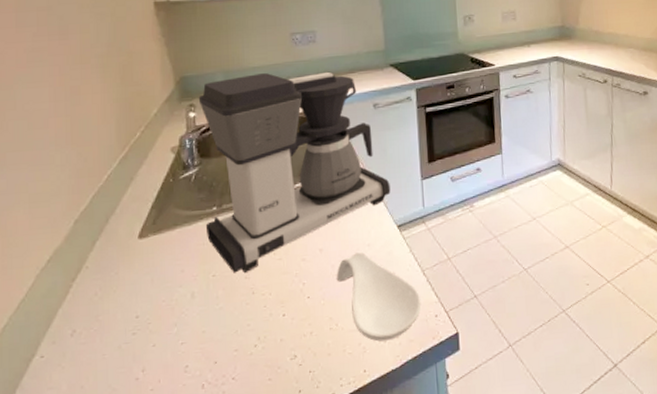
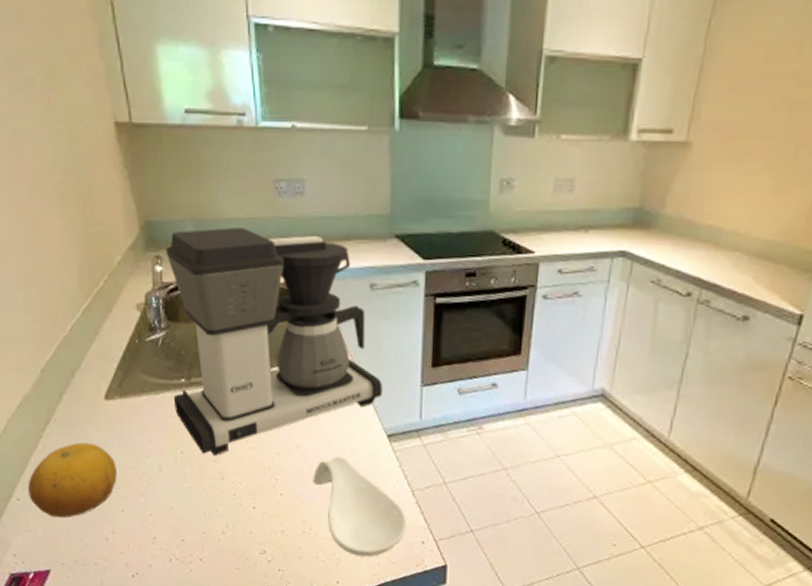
fruit: none [54,283,149,368] -> present [28,442,117,518]

